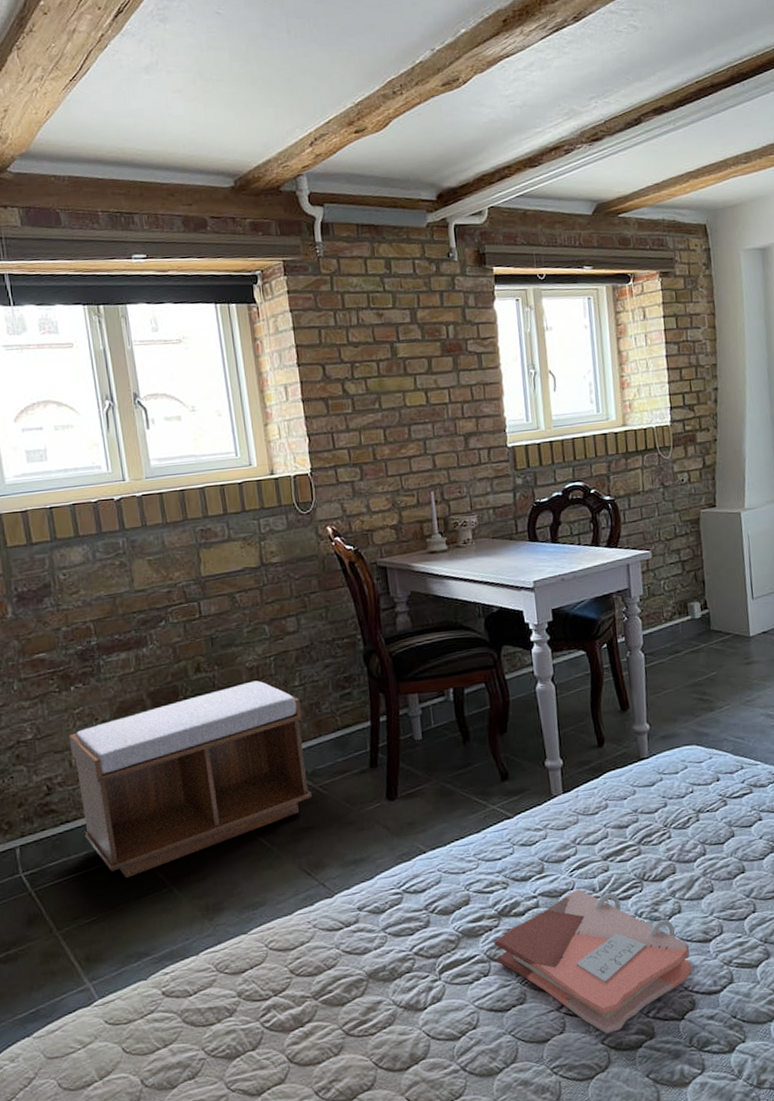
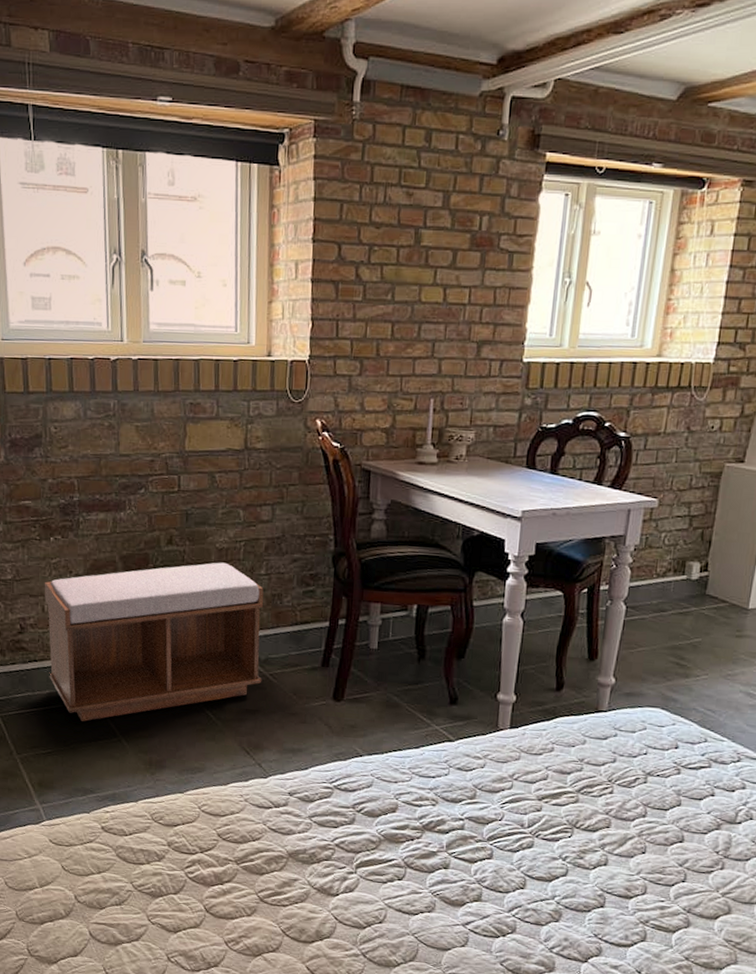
phonebook: present [493,889,692,1035] -> none [412,821,608,958]

